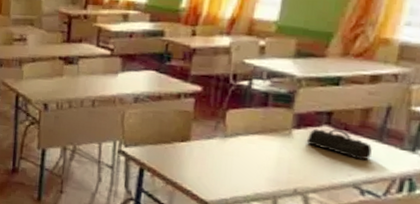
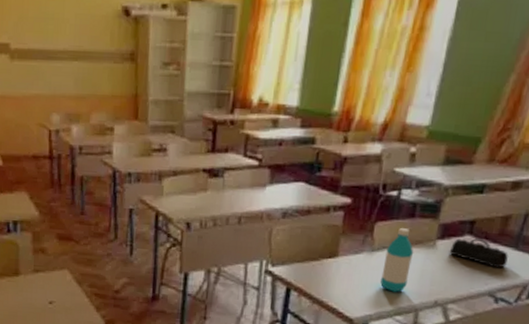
water bottle: none [235,115,269,178] -> present [380,227,414,292]

